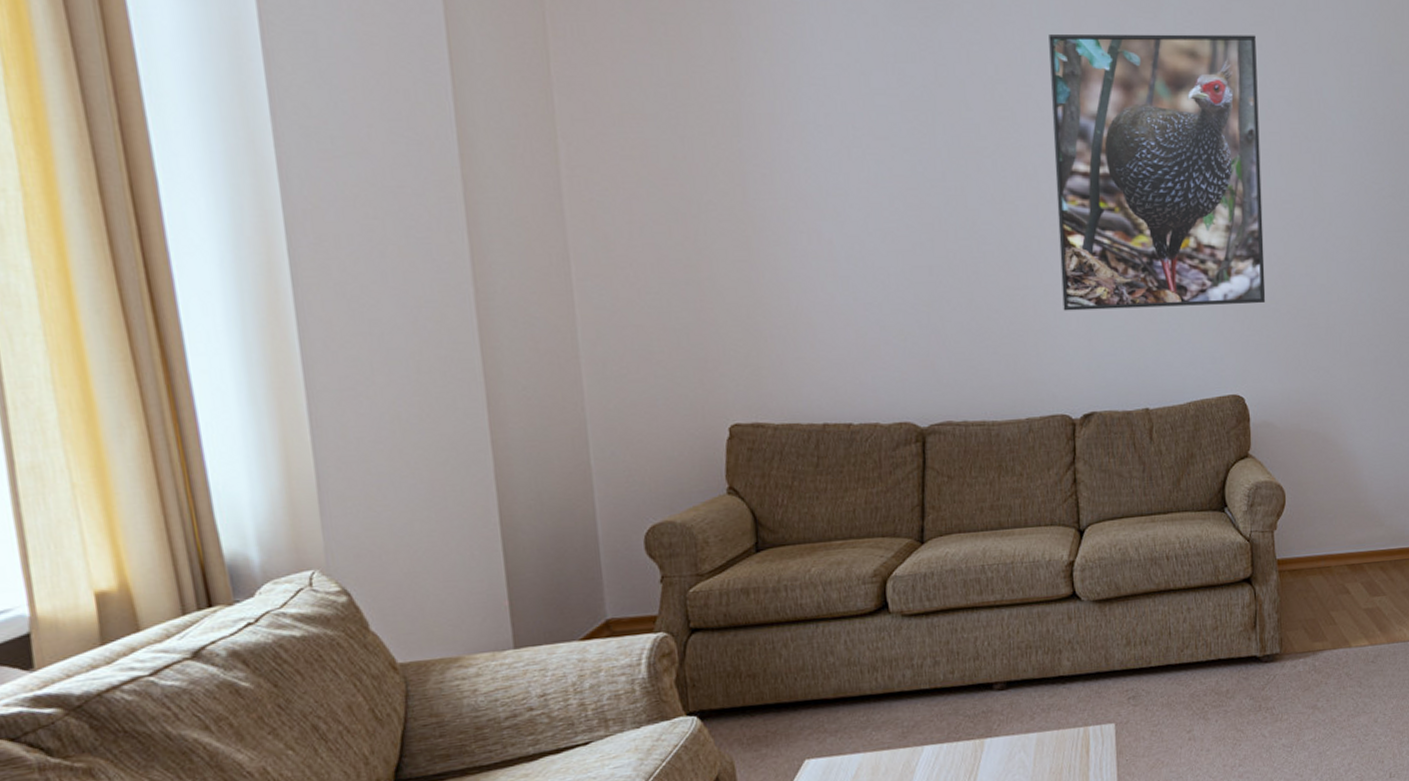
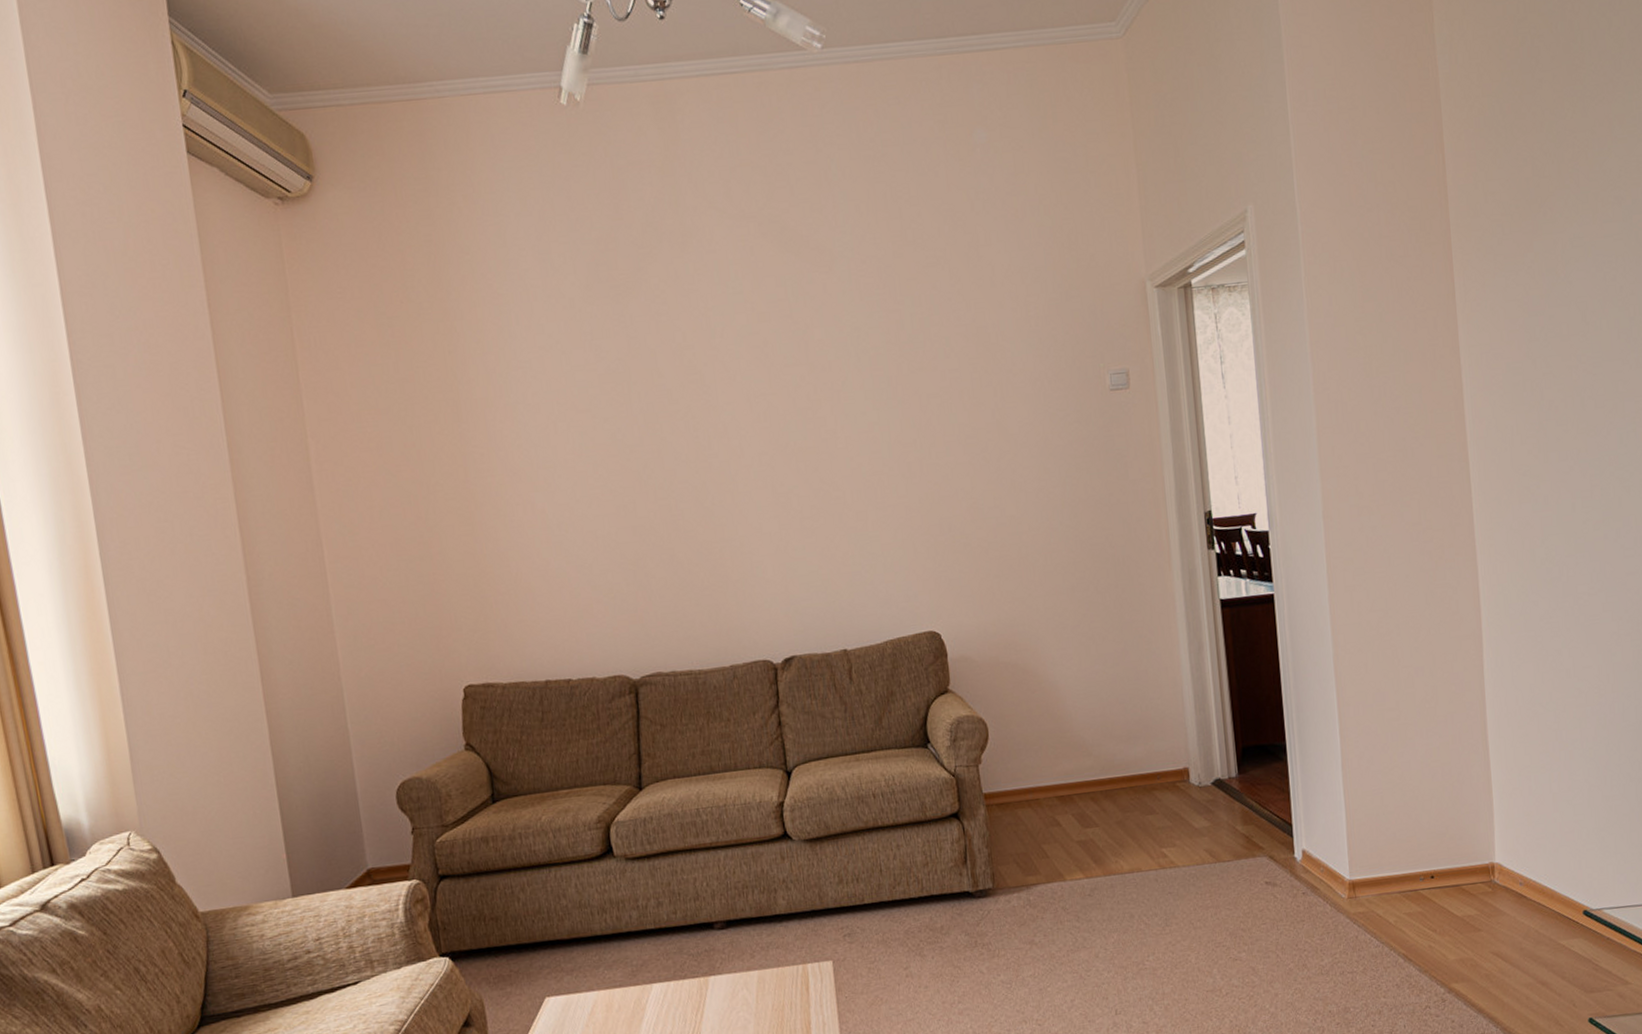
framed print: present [1049,34,1266,311] -> none [730,276,956,561]

